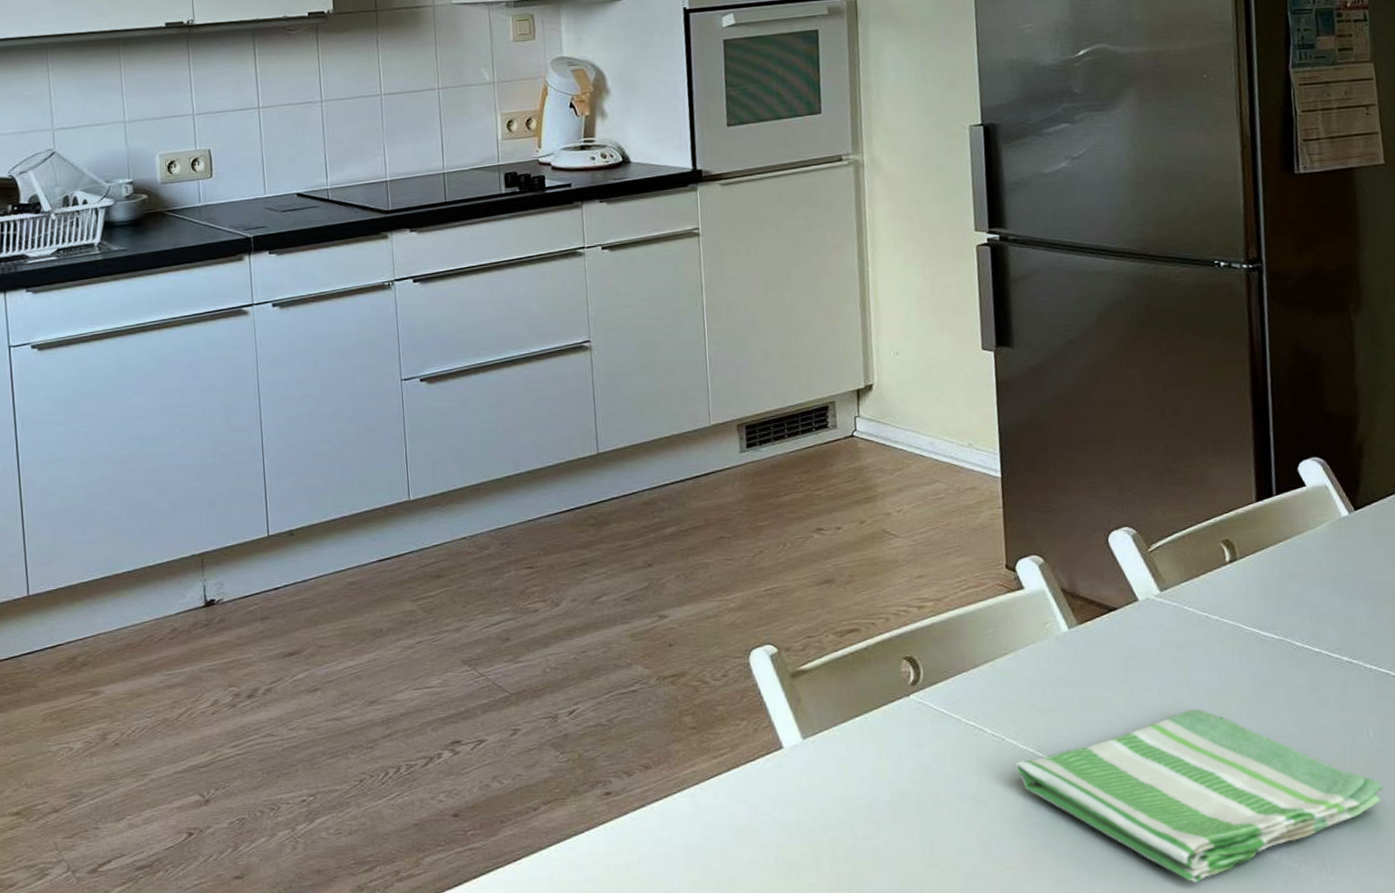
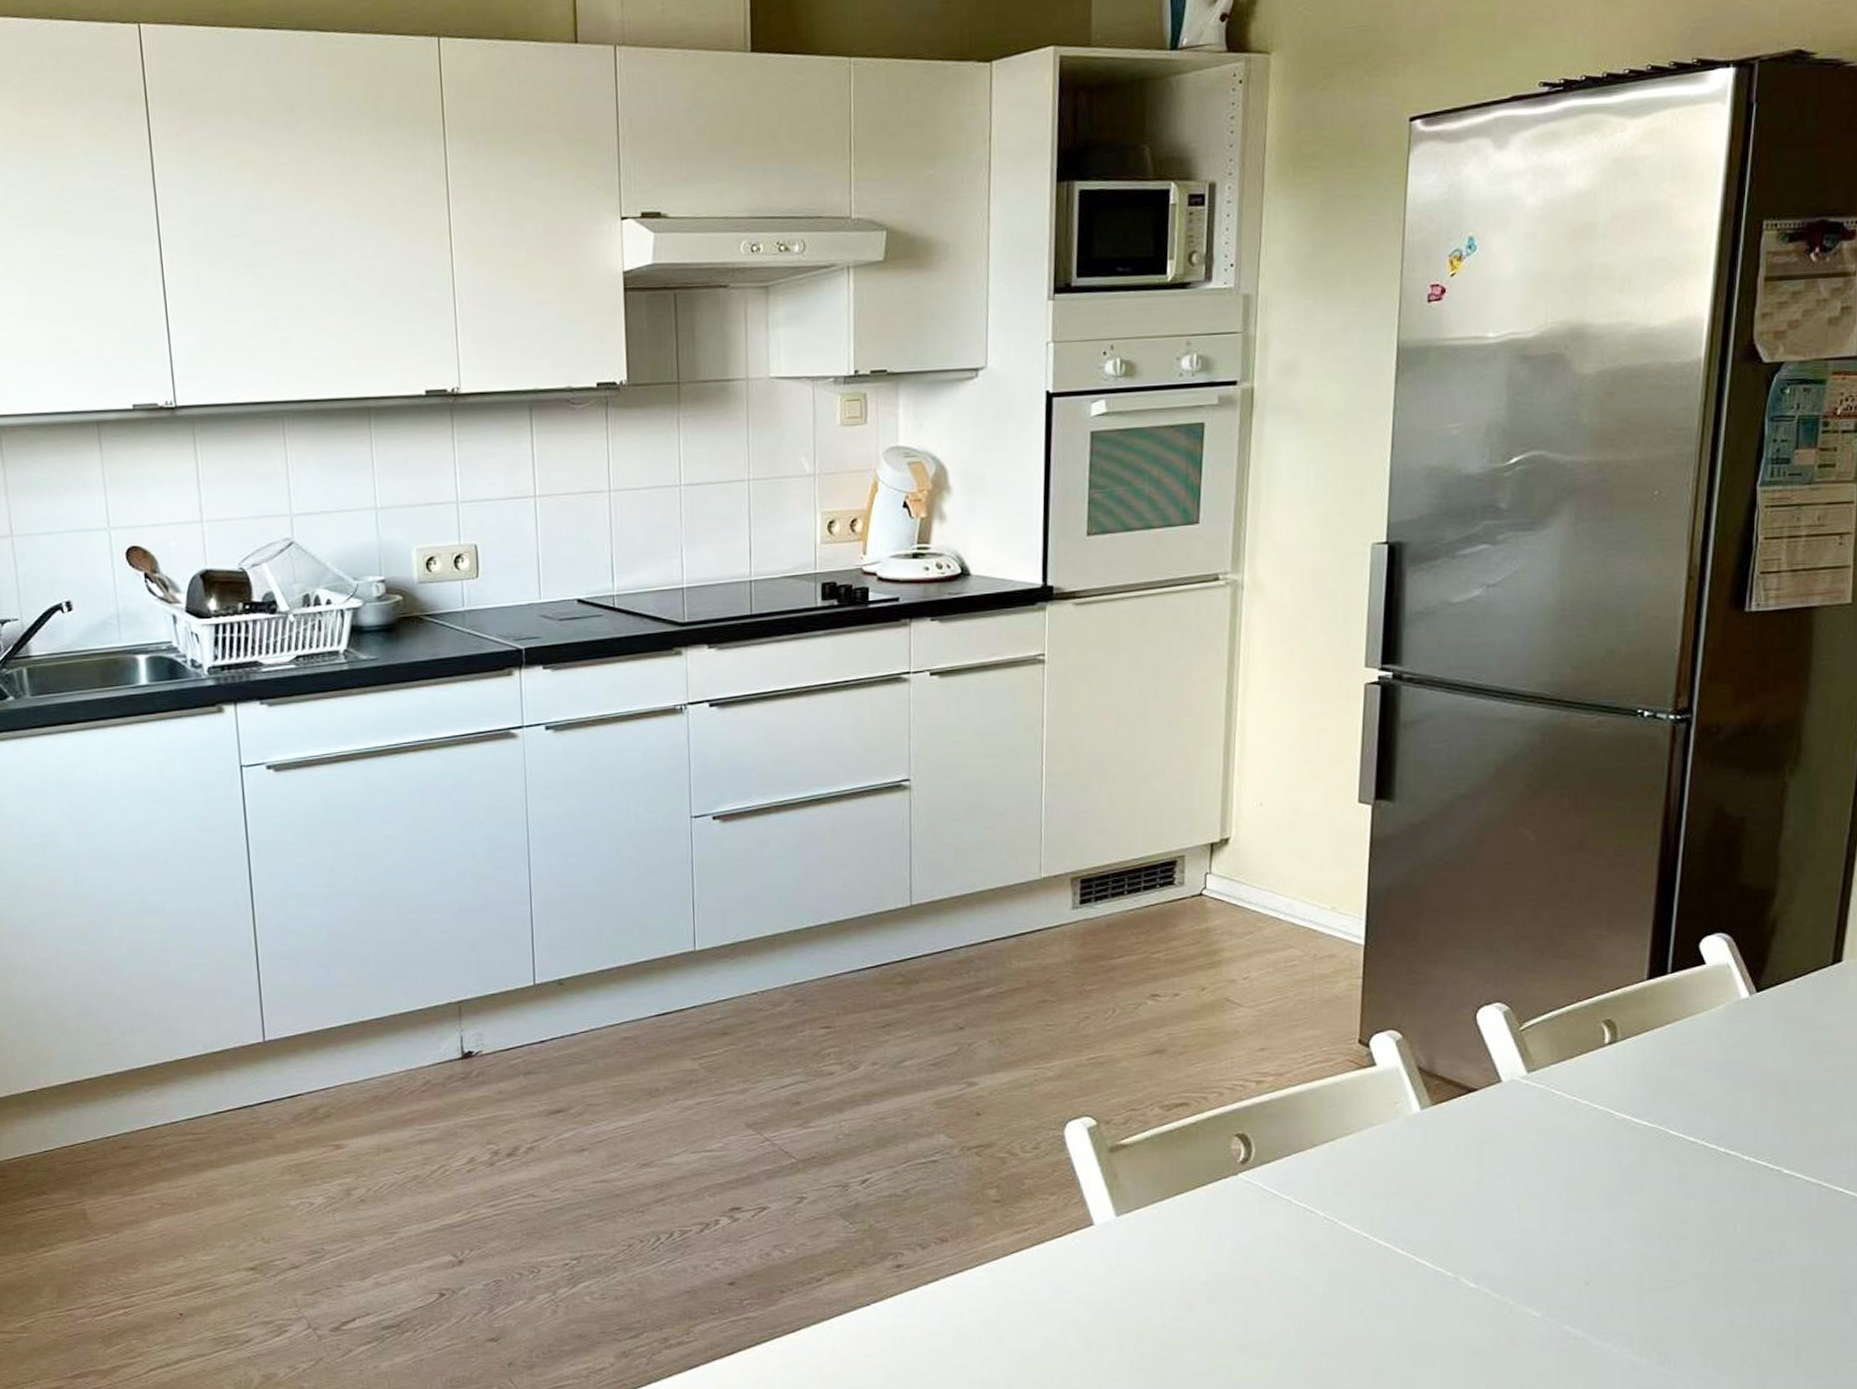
dish towel: present [1014,709,1384,883] -> none [1344,1197,1744,1374]

